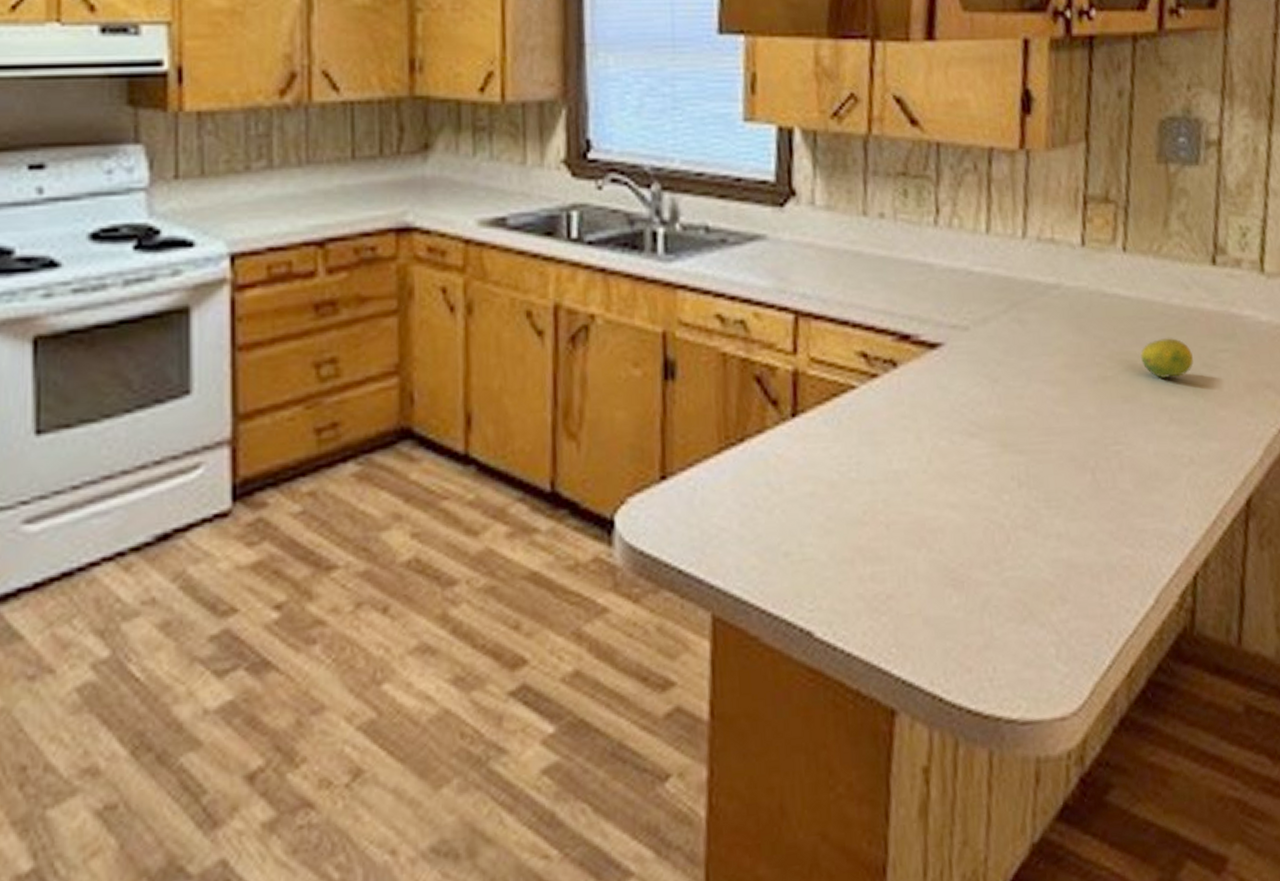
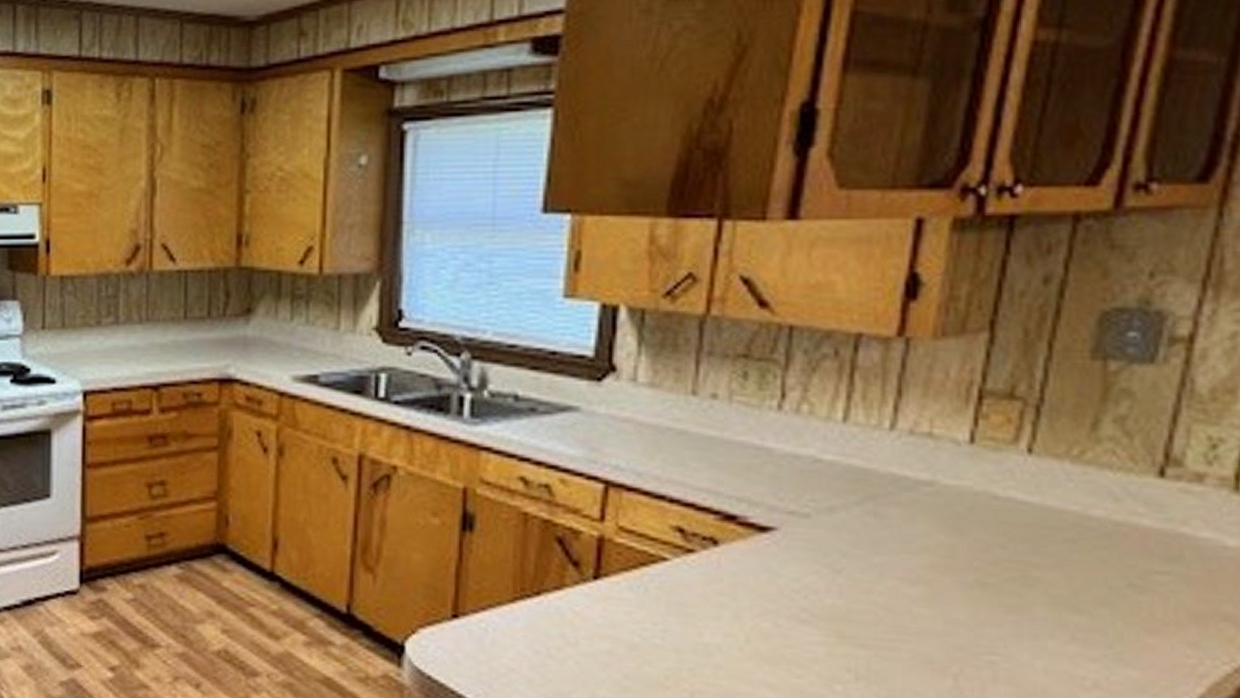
fruit: present [1141,337,1193,378] -> none [1038,550,1114,594]

